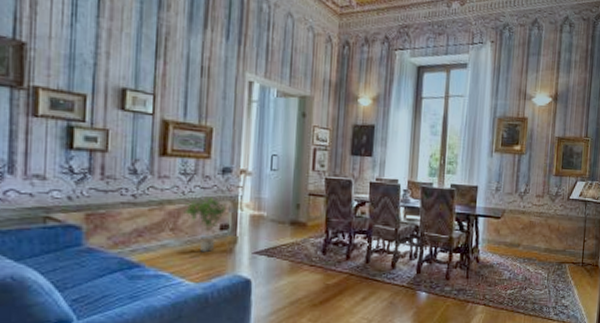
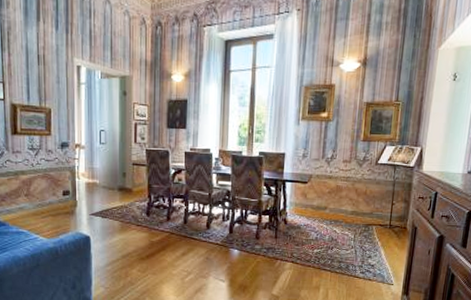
potted plant: present [184,196,227,253] -> none [34,168,67,214]

